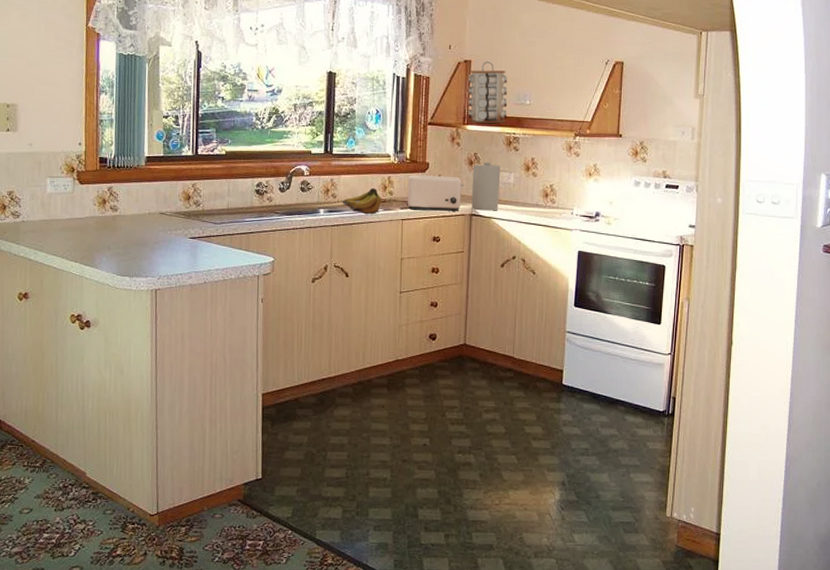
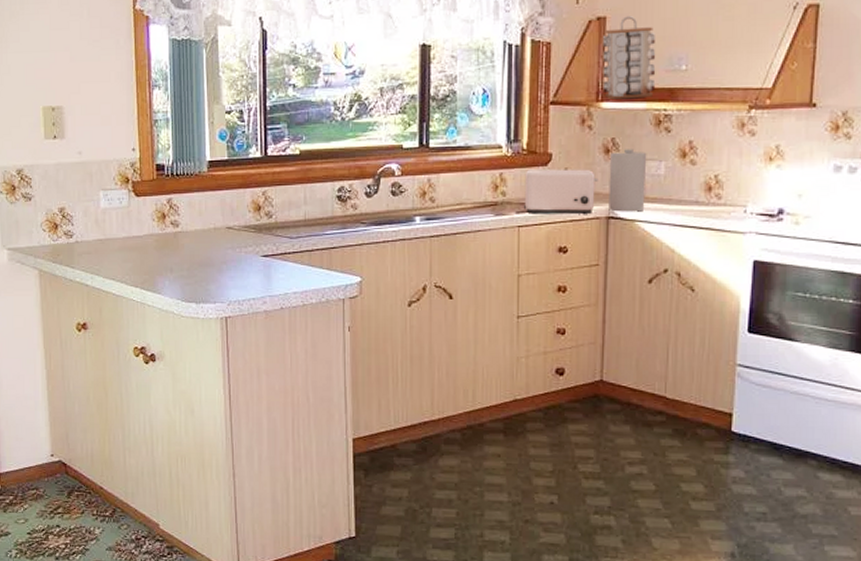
fruit: present [342,187,382,215] -> none [442,187,492,222]

